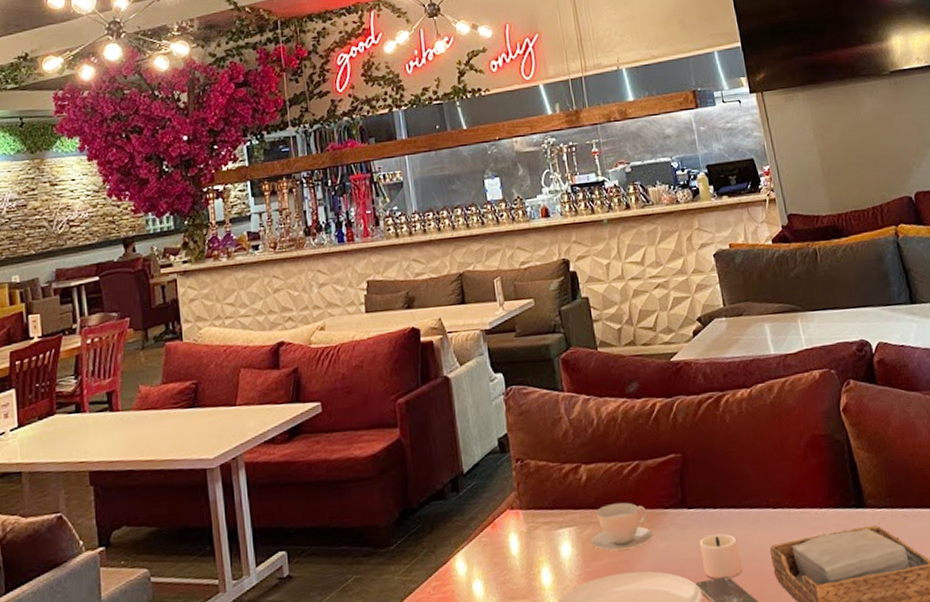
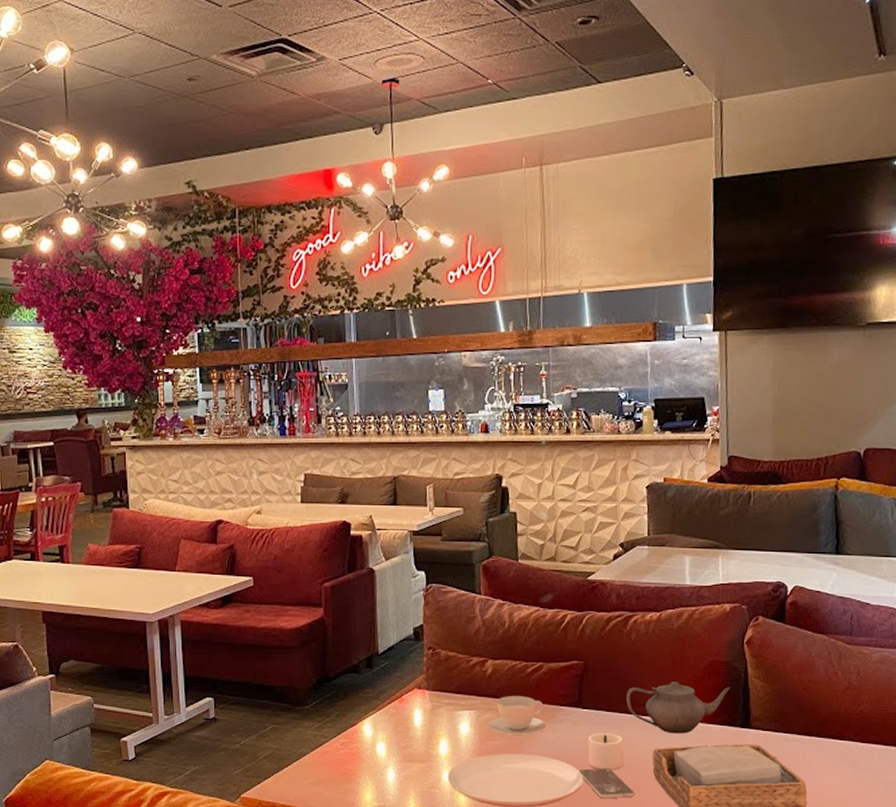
teapot: none [731,463,837,526] -> present [626,682,731,734]

